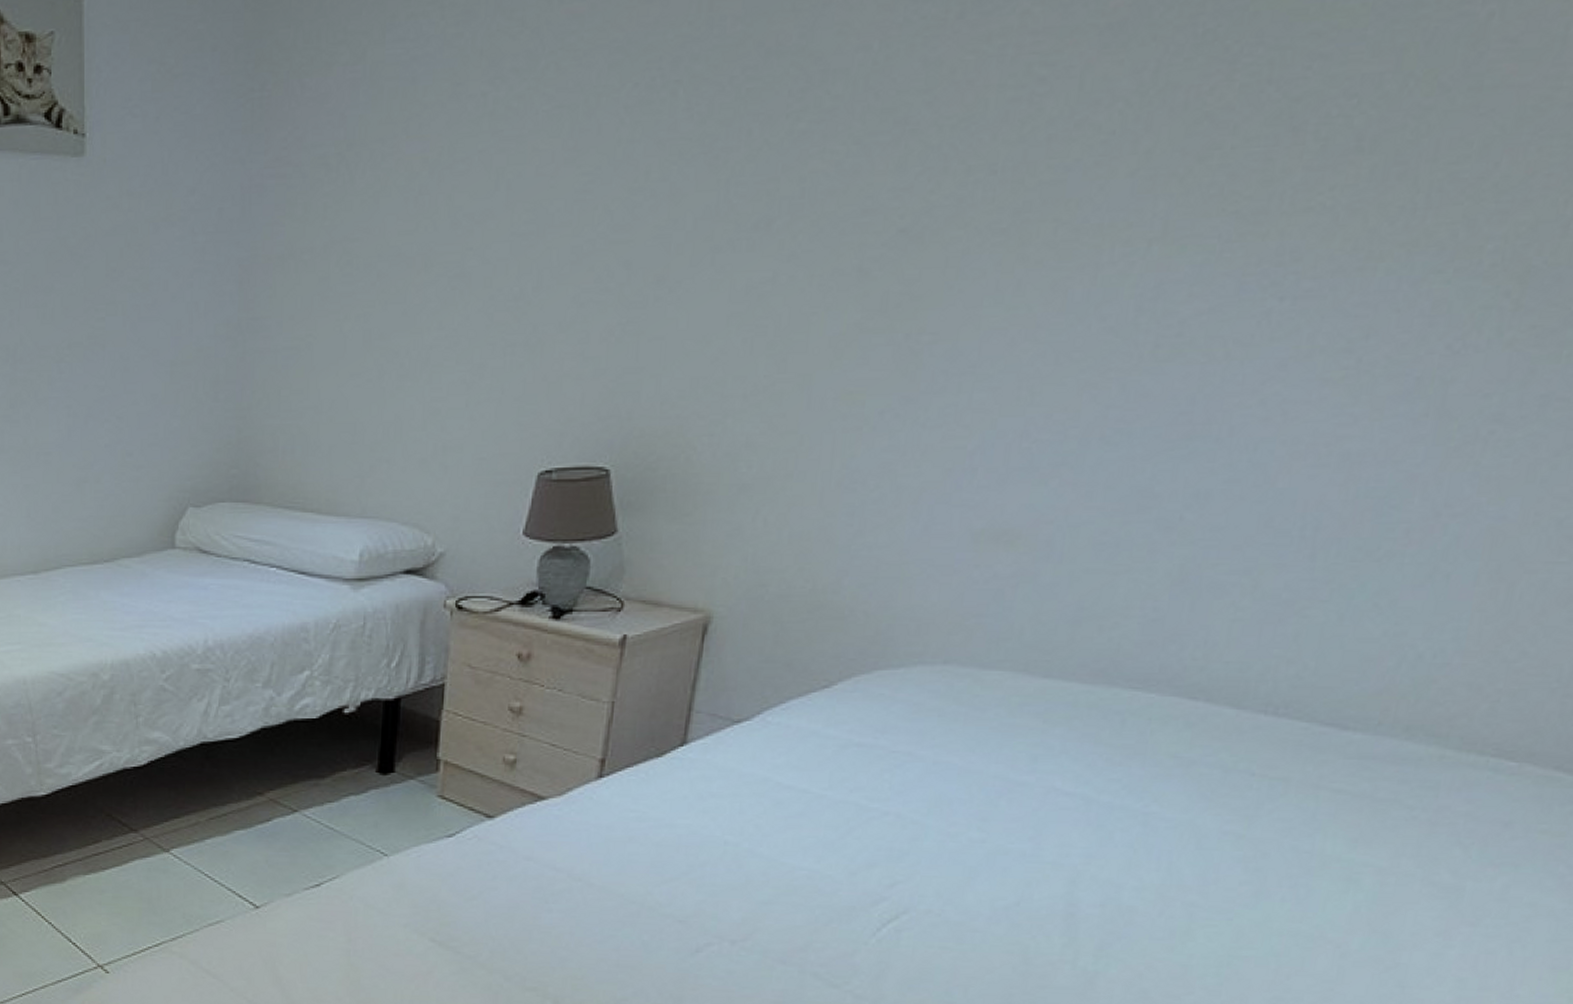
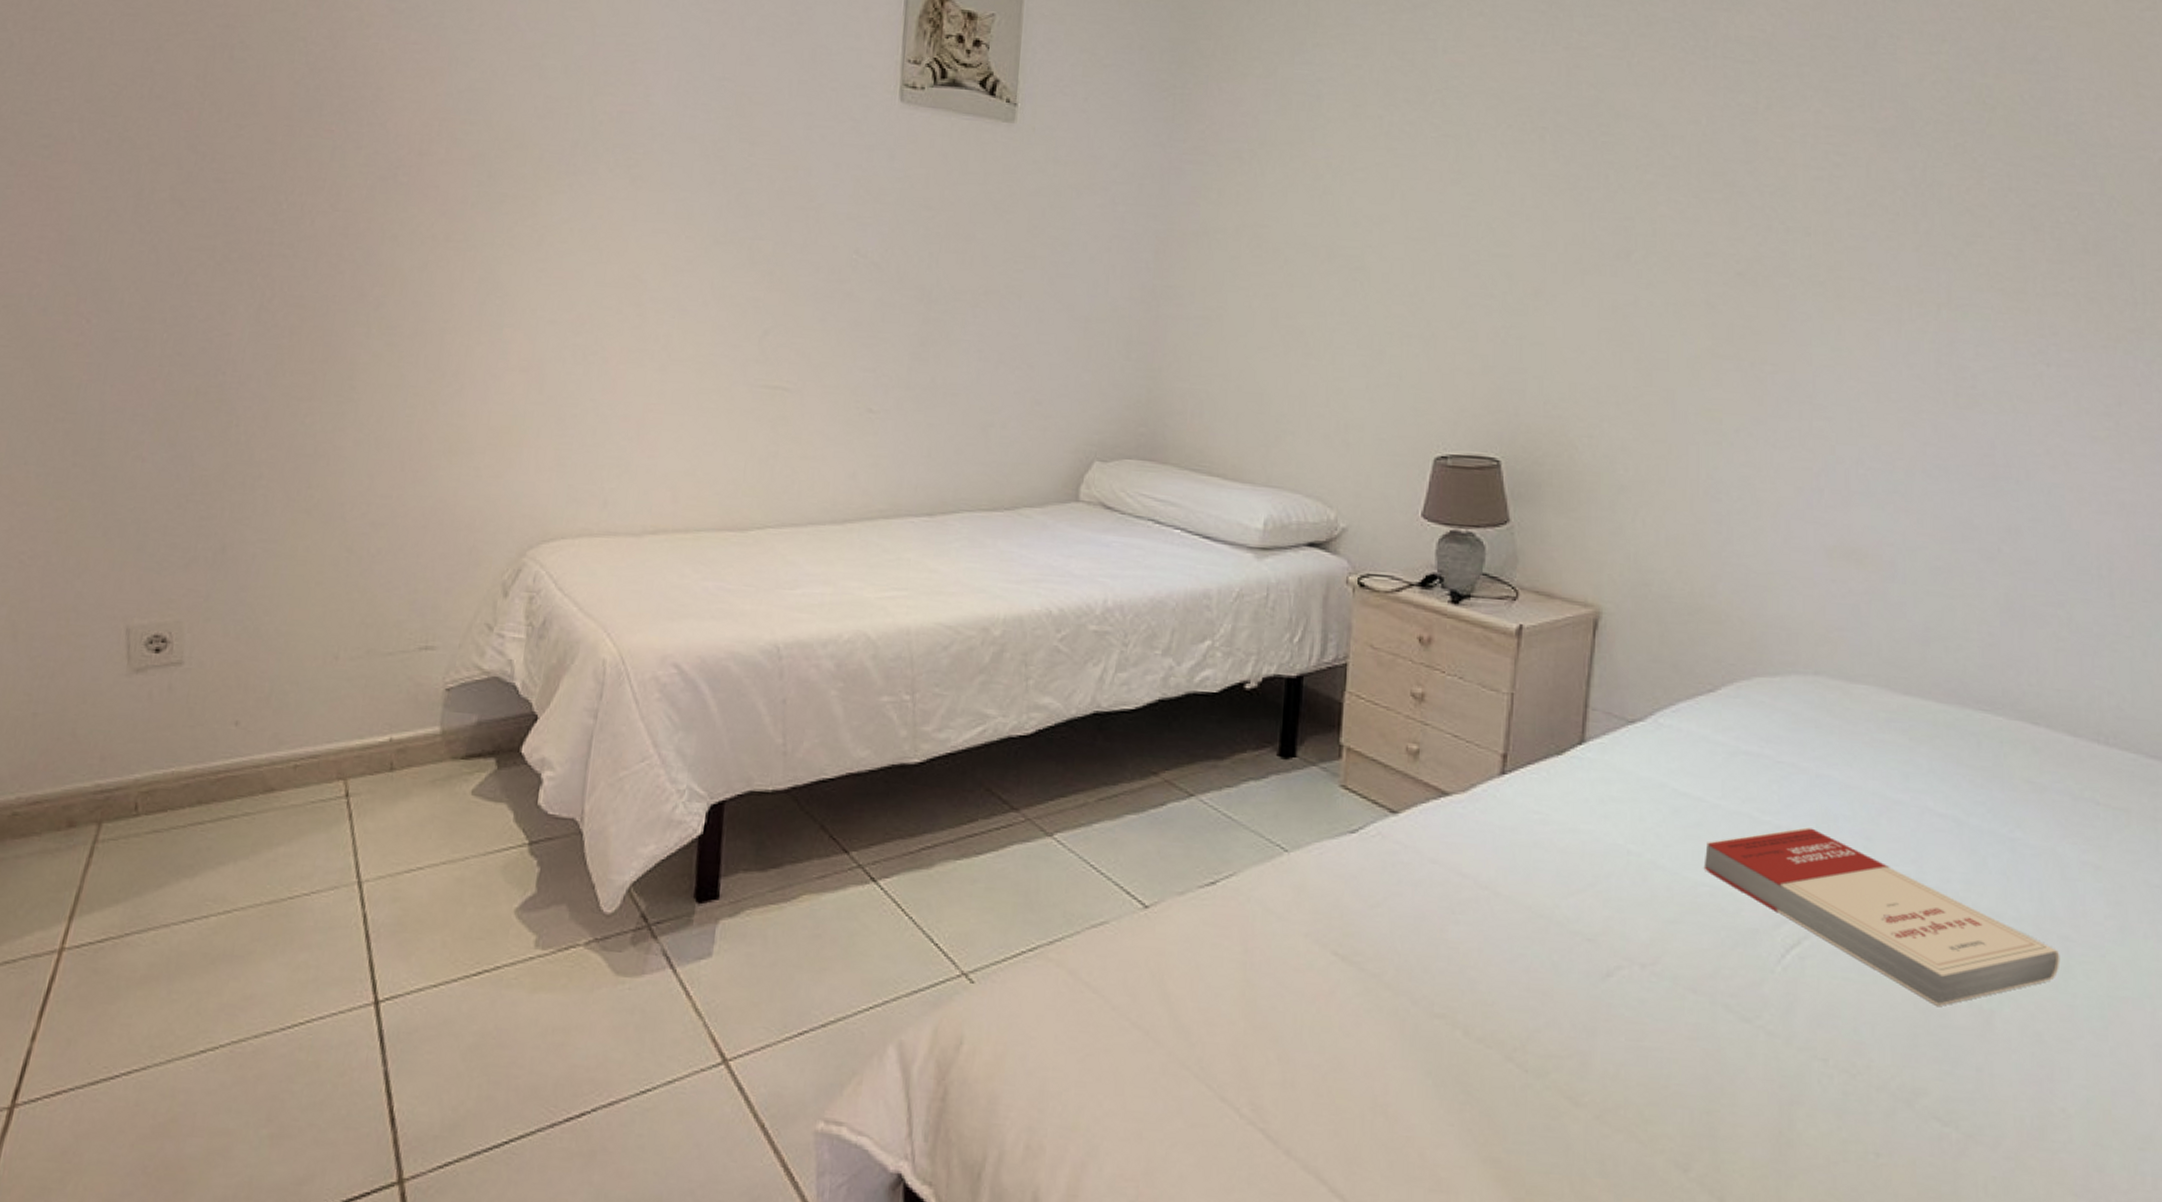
book: none [803,812,1182,969] -> present [1703,827,2060,1006]

